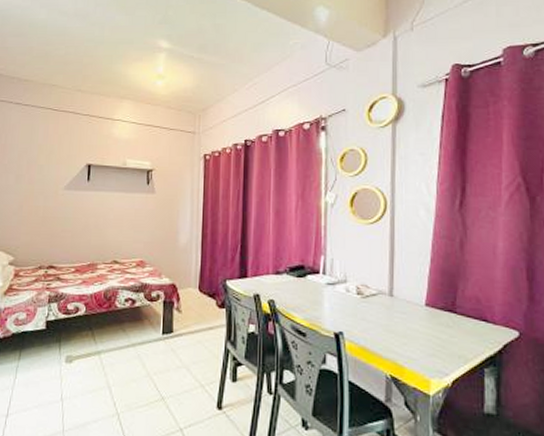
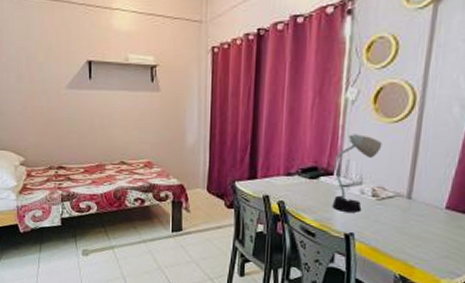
desk lamp: none [319,234,362,311] -> present [332,134,383,213]

